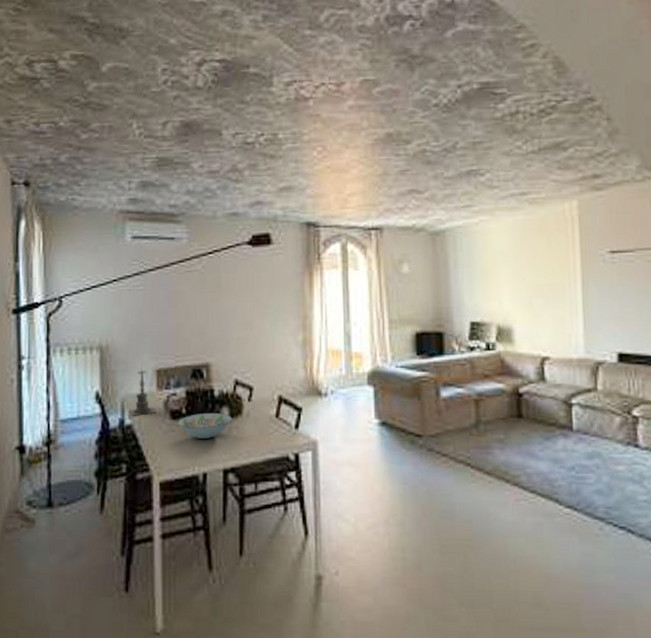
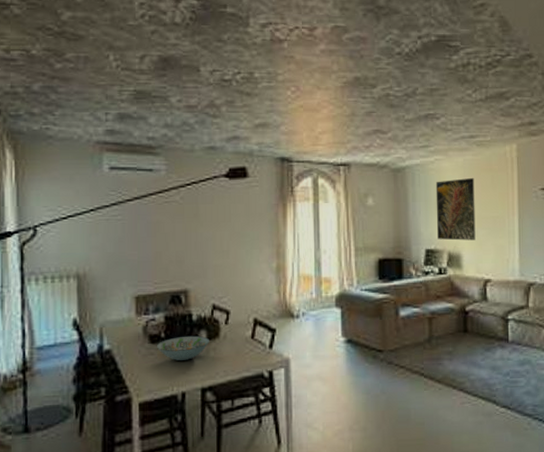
candle holder: present [129,366,157,416] -> none [108,293,136,341]
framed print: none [481,240,530,312] -> present [435,177,476,241]

